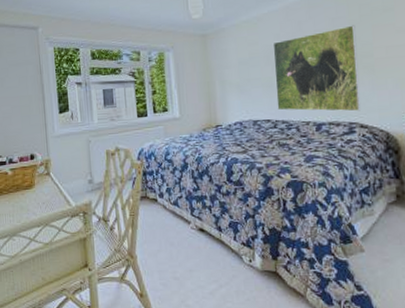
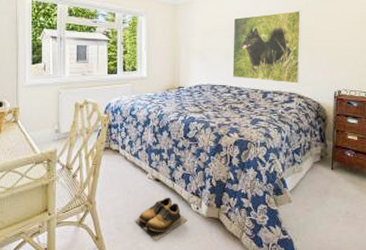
shoes: none [181,249,240,298] -> present [135,197,188,241]

